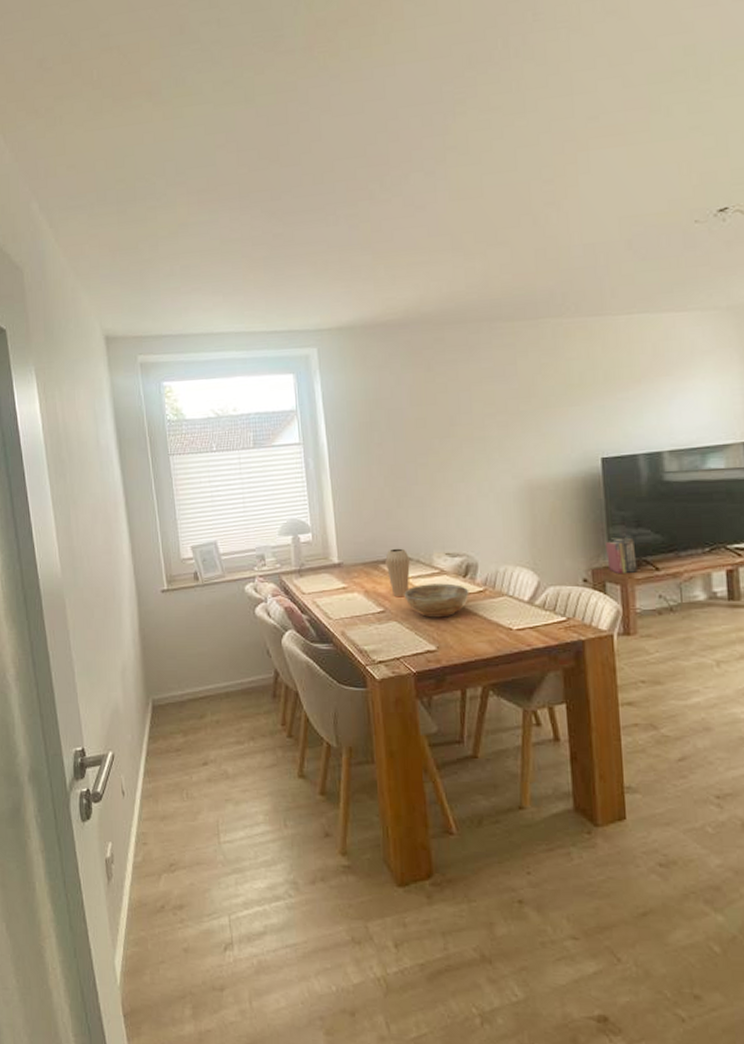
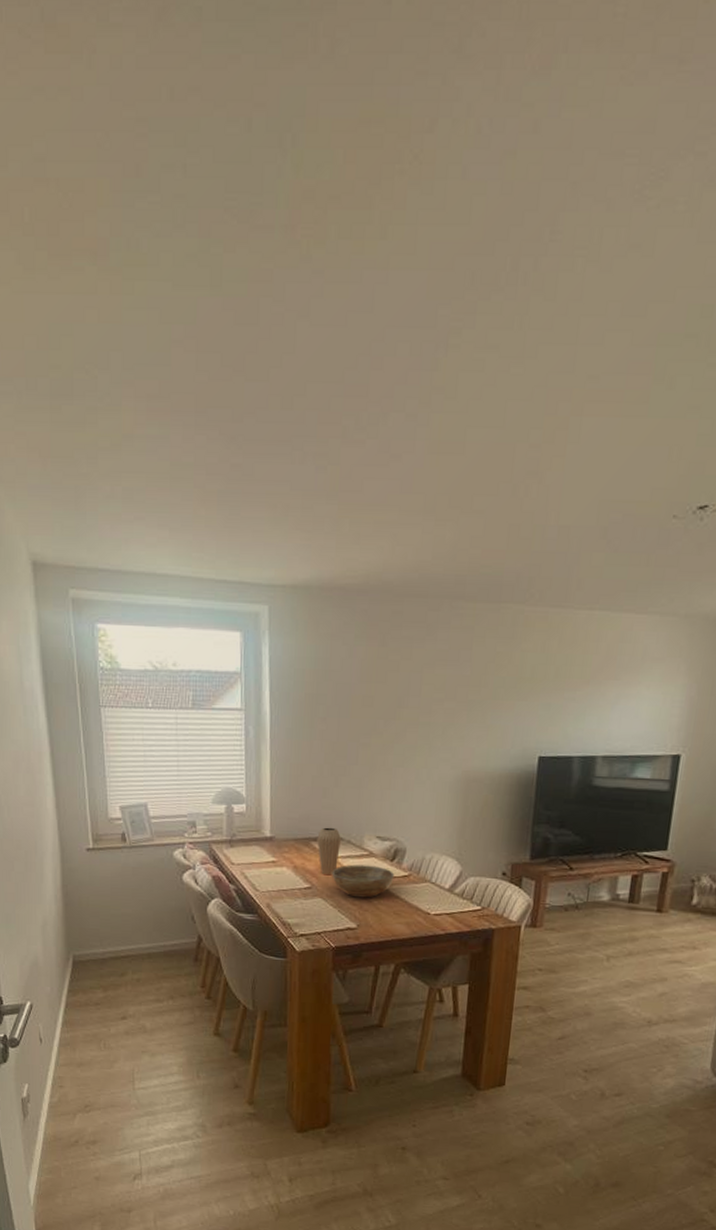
books: present [606,537,638,575] -> none [527,836,555,871]

